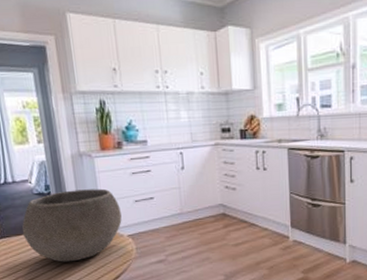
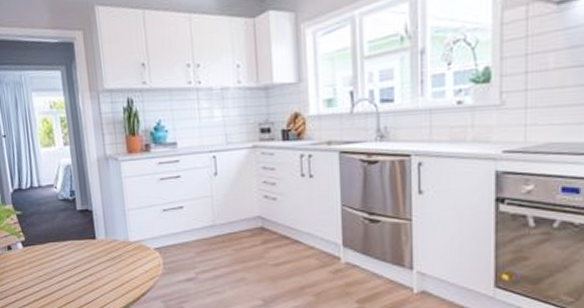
bowl: present [22,188,122,262] -> none [46,195,149,275]

